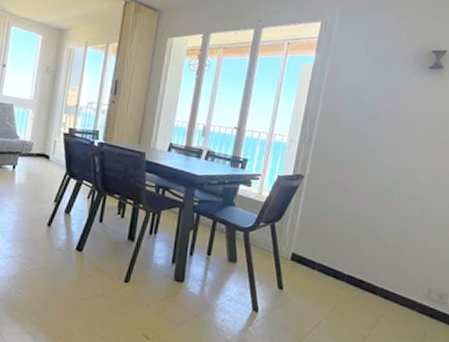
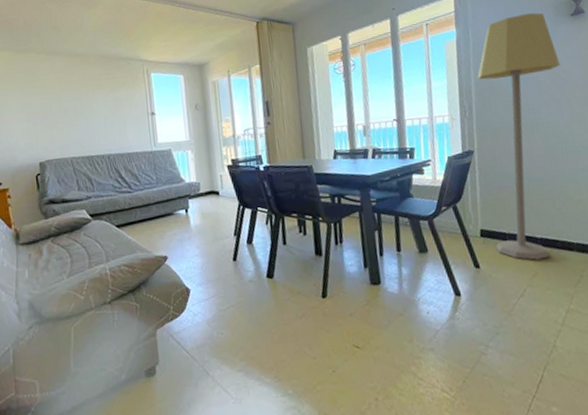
lamp: none [303,55,408,296] -> present [477,12,561,260]

